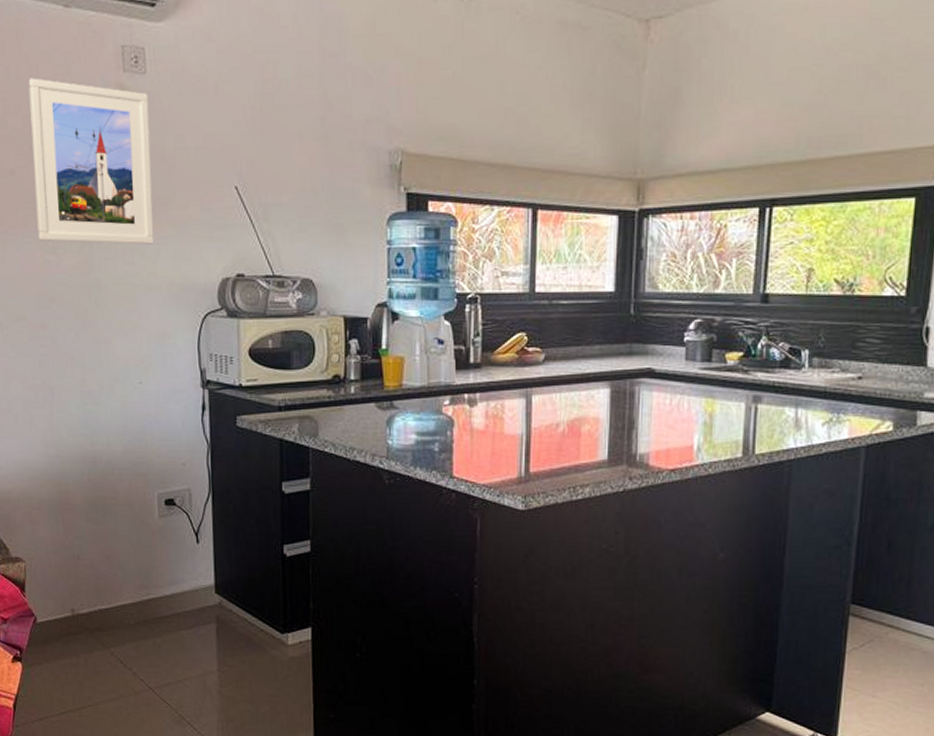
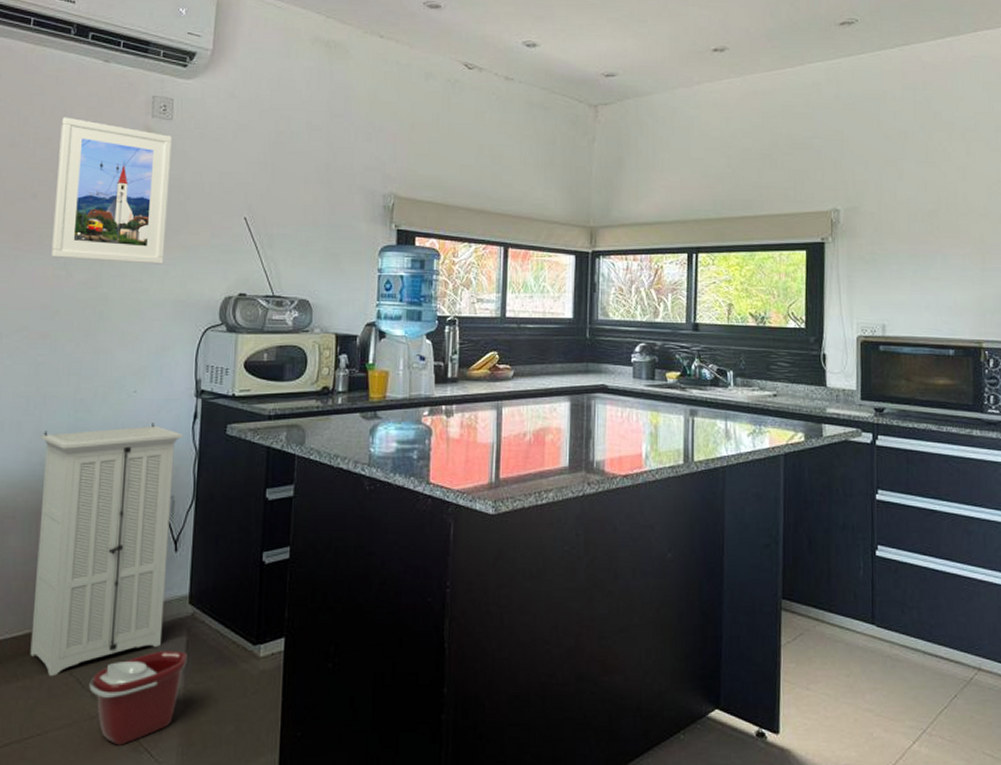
storage cabinet: none [54,415,193,656] -> present [30,422,183,677]
bucket: none [130,635,219,719] -> present [89,650,187,746]

